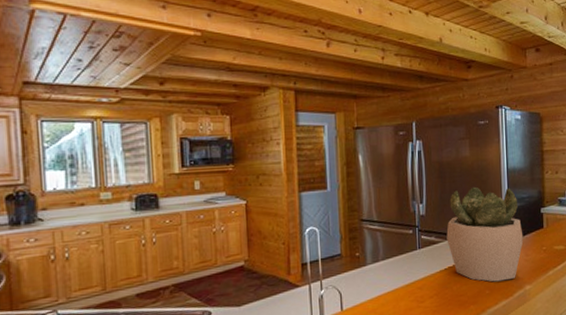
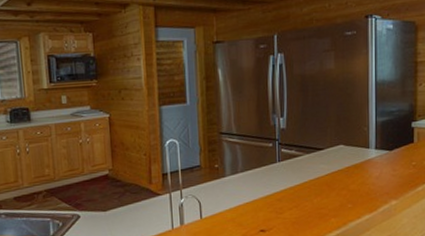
succulent plant: present [446,186,524,282] -> none [308,100,391,196]

